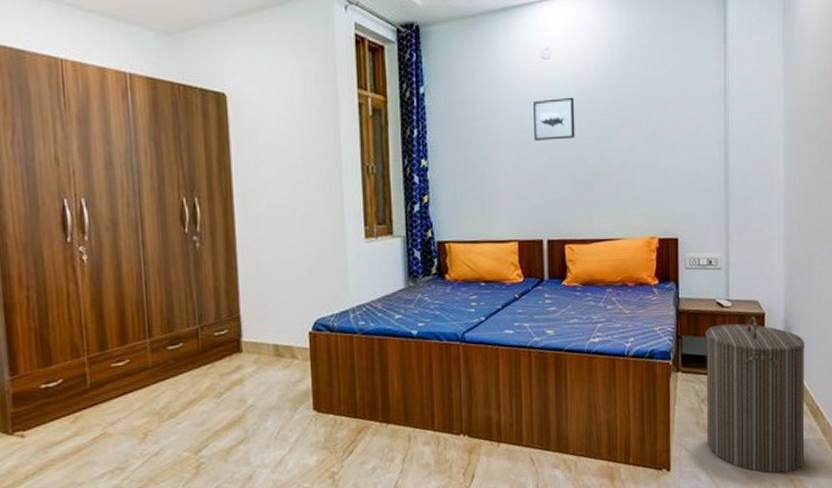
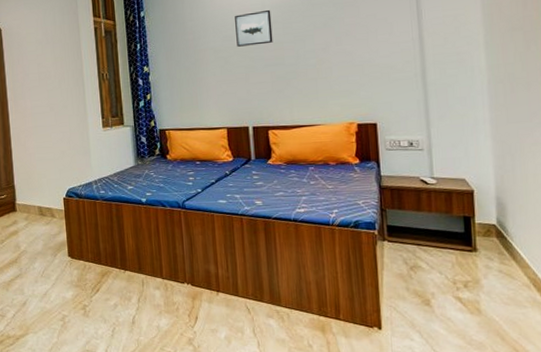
laundry hamper: present [706,316,805,474] -> none [410,193,530,342]

